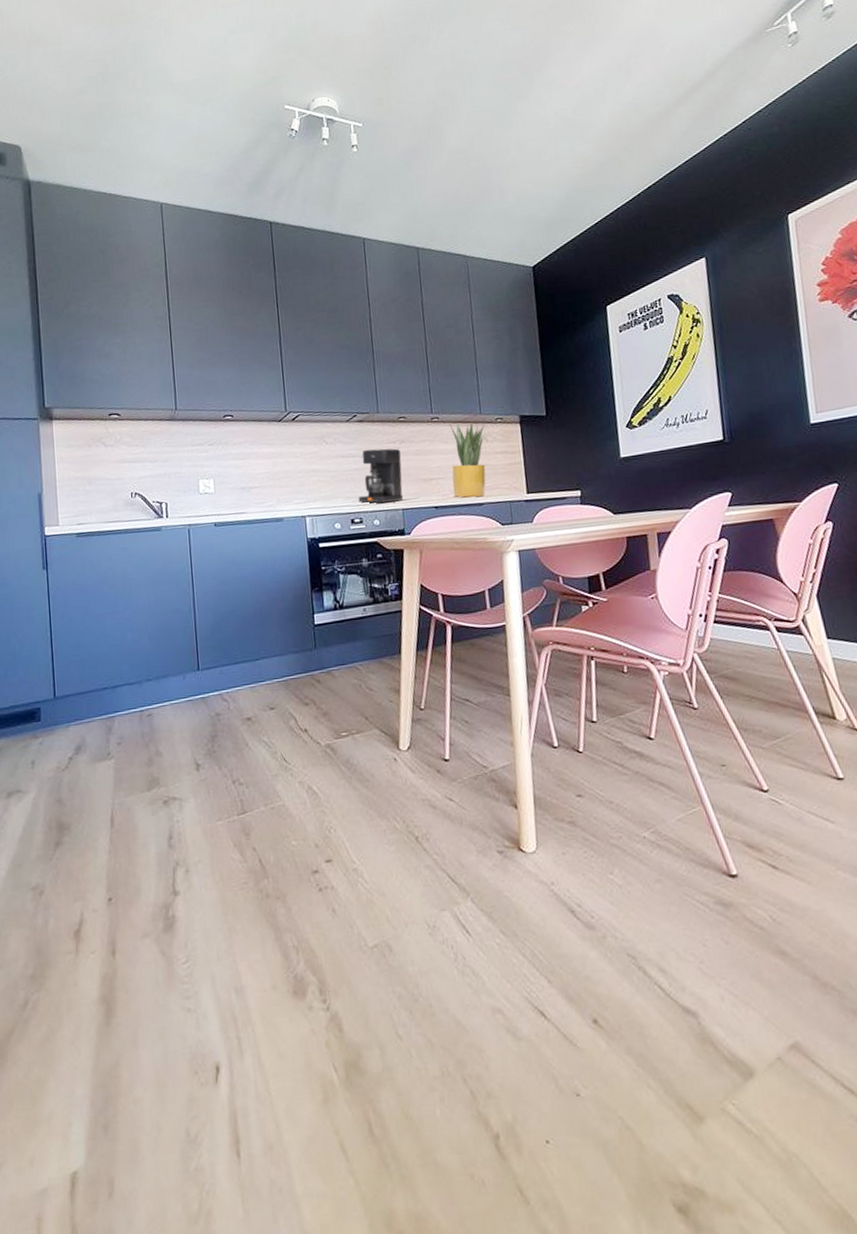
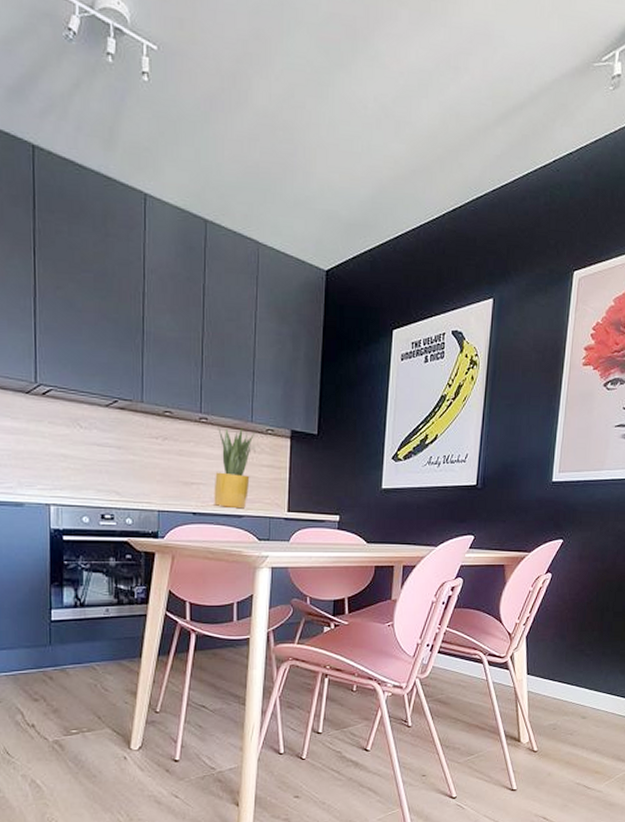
coffee maker: present [358,448,404,504] -> none [111,440,163,502]

